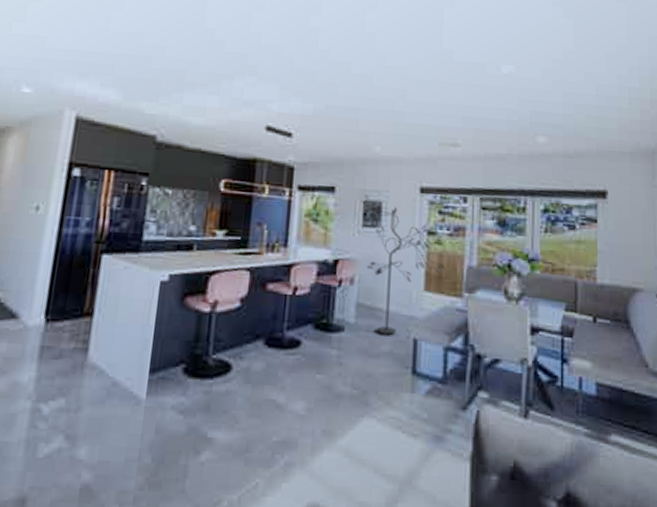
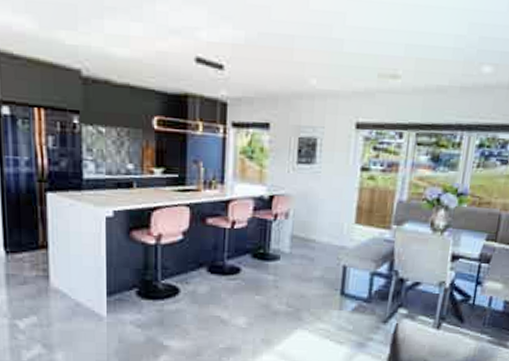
floor lamp: present [361,195,445,336] -> none [296,131,377,264]

